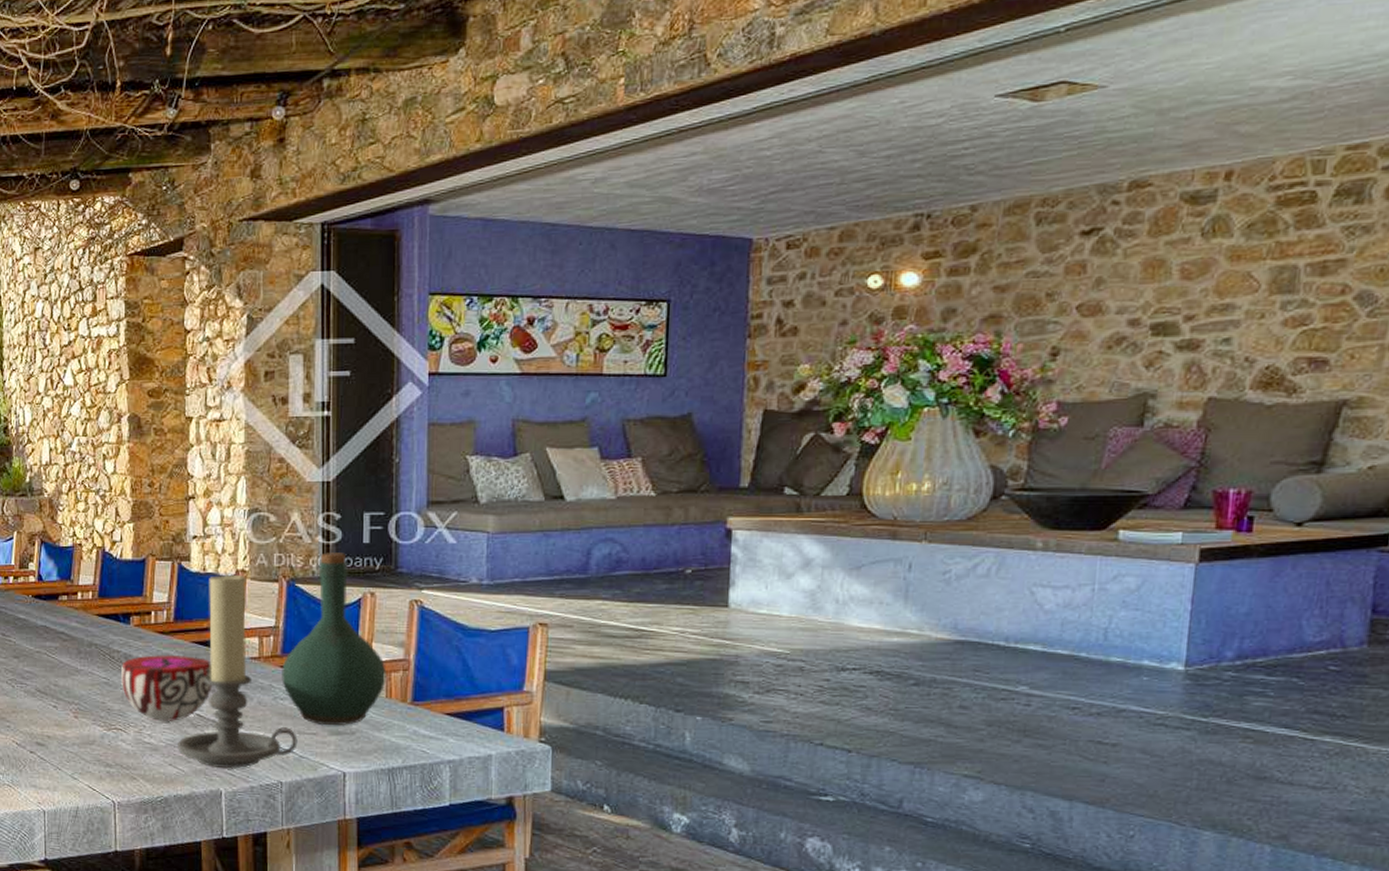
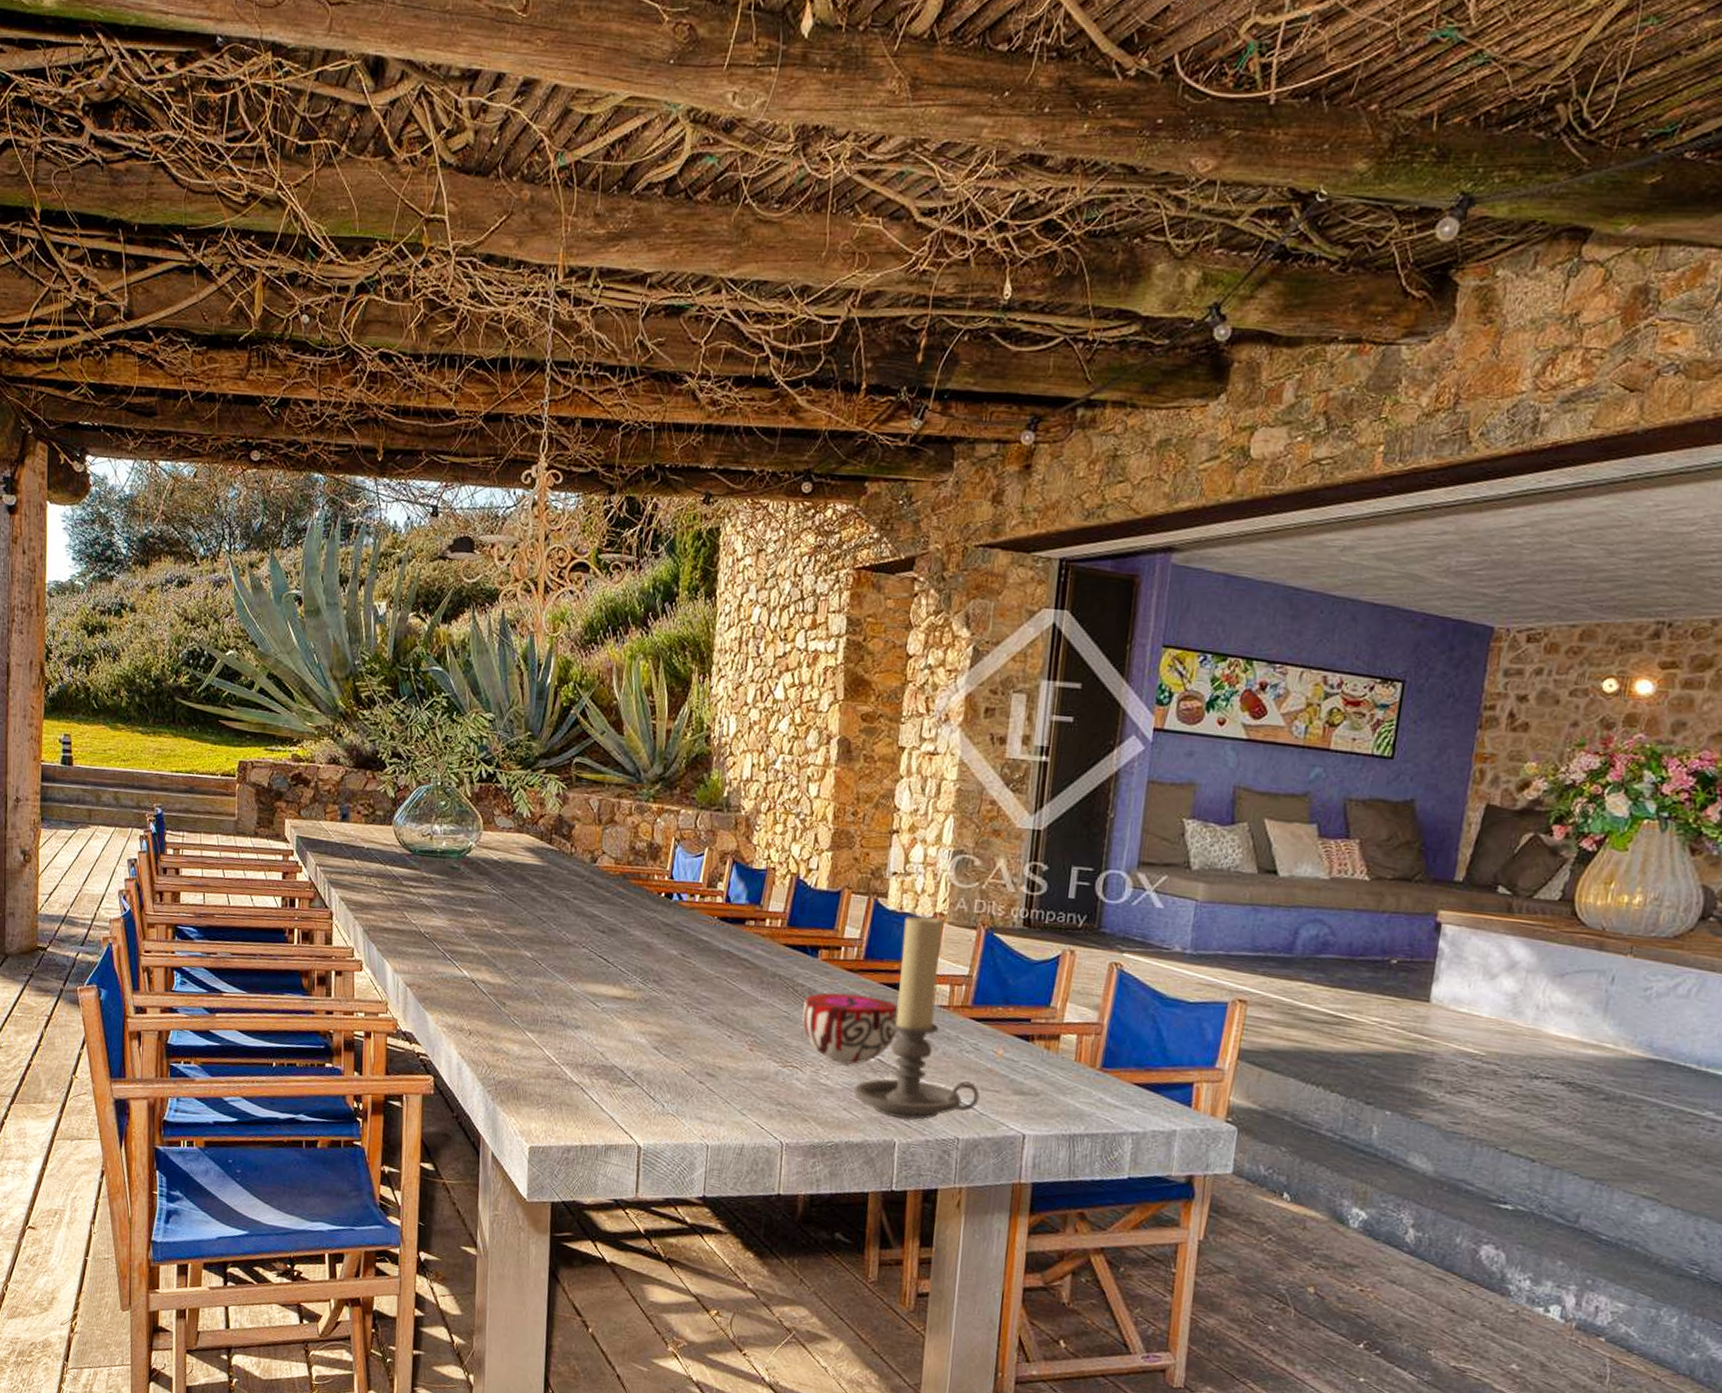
bottle: present [282,553,386,725] -> none [969,904,1078,1086]

